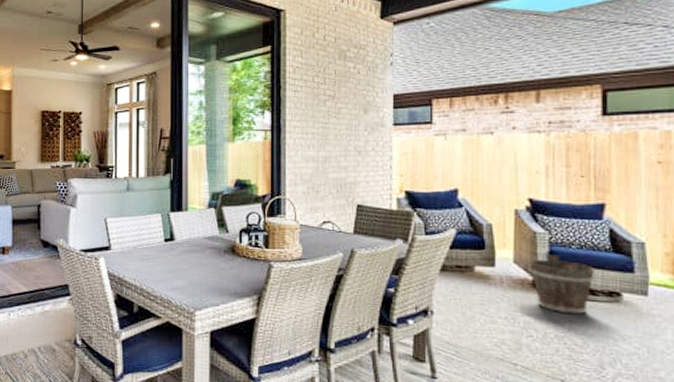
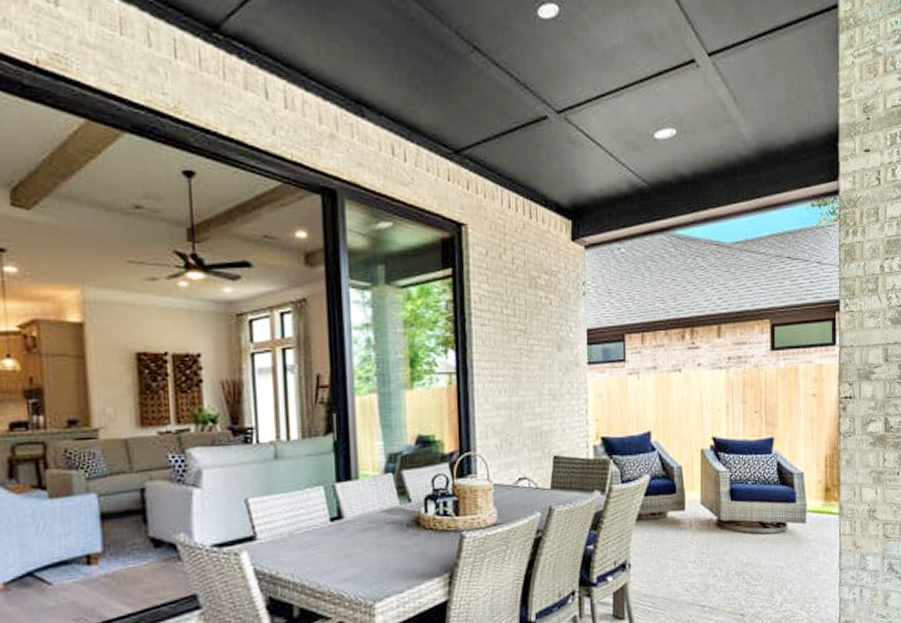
bucket: present [529,255,594,315] -> none [714,492,766,550]

